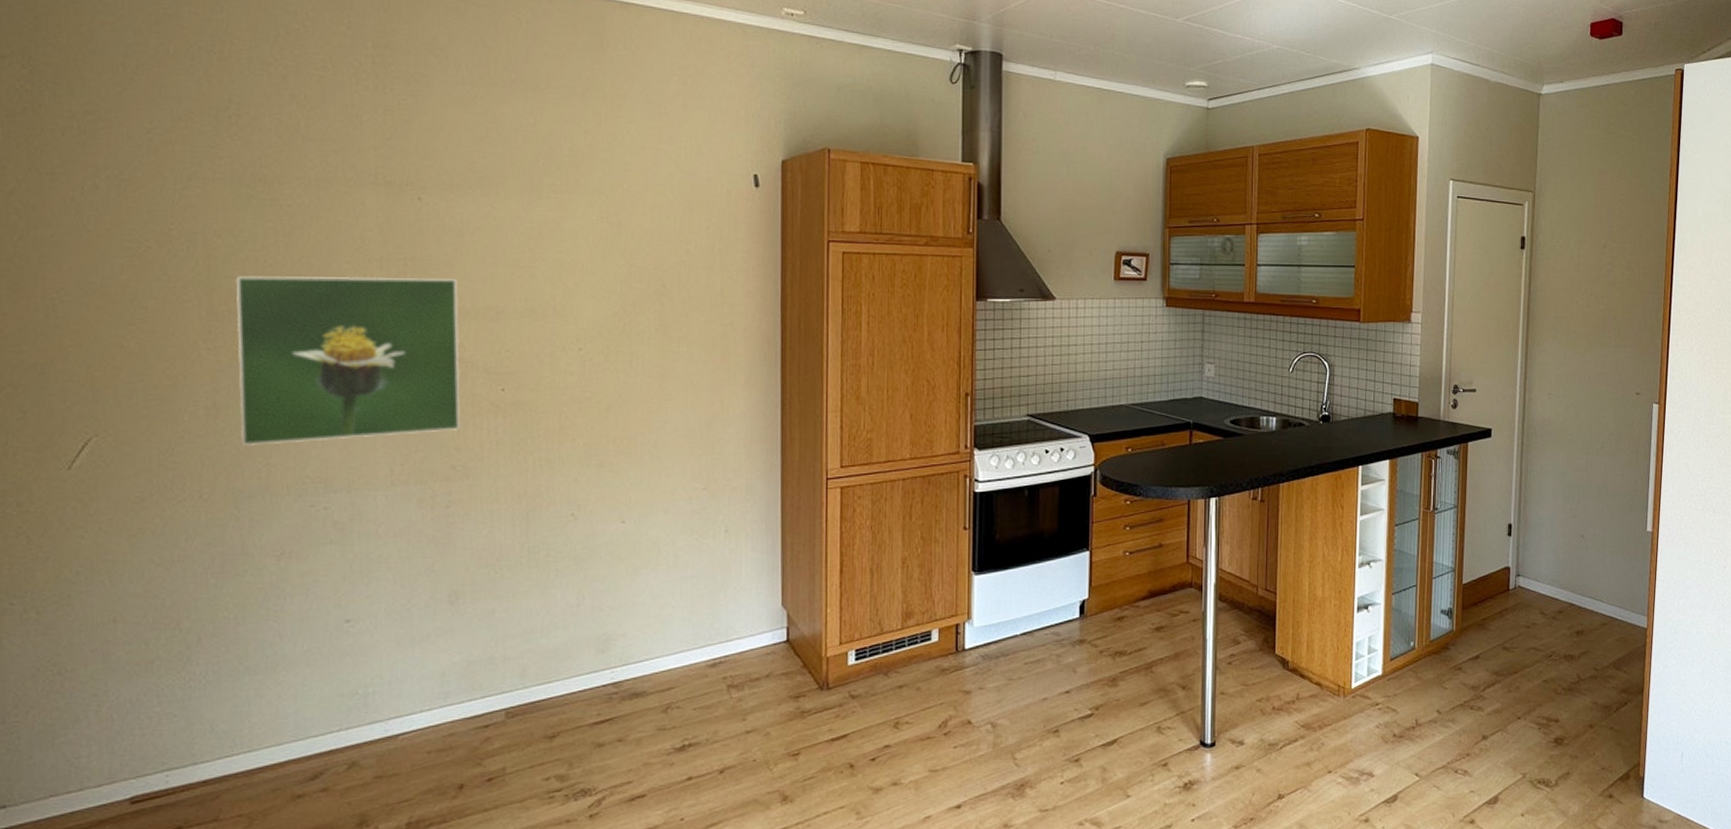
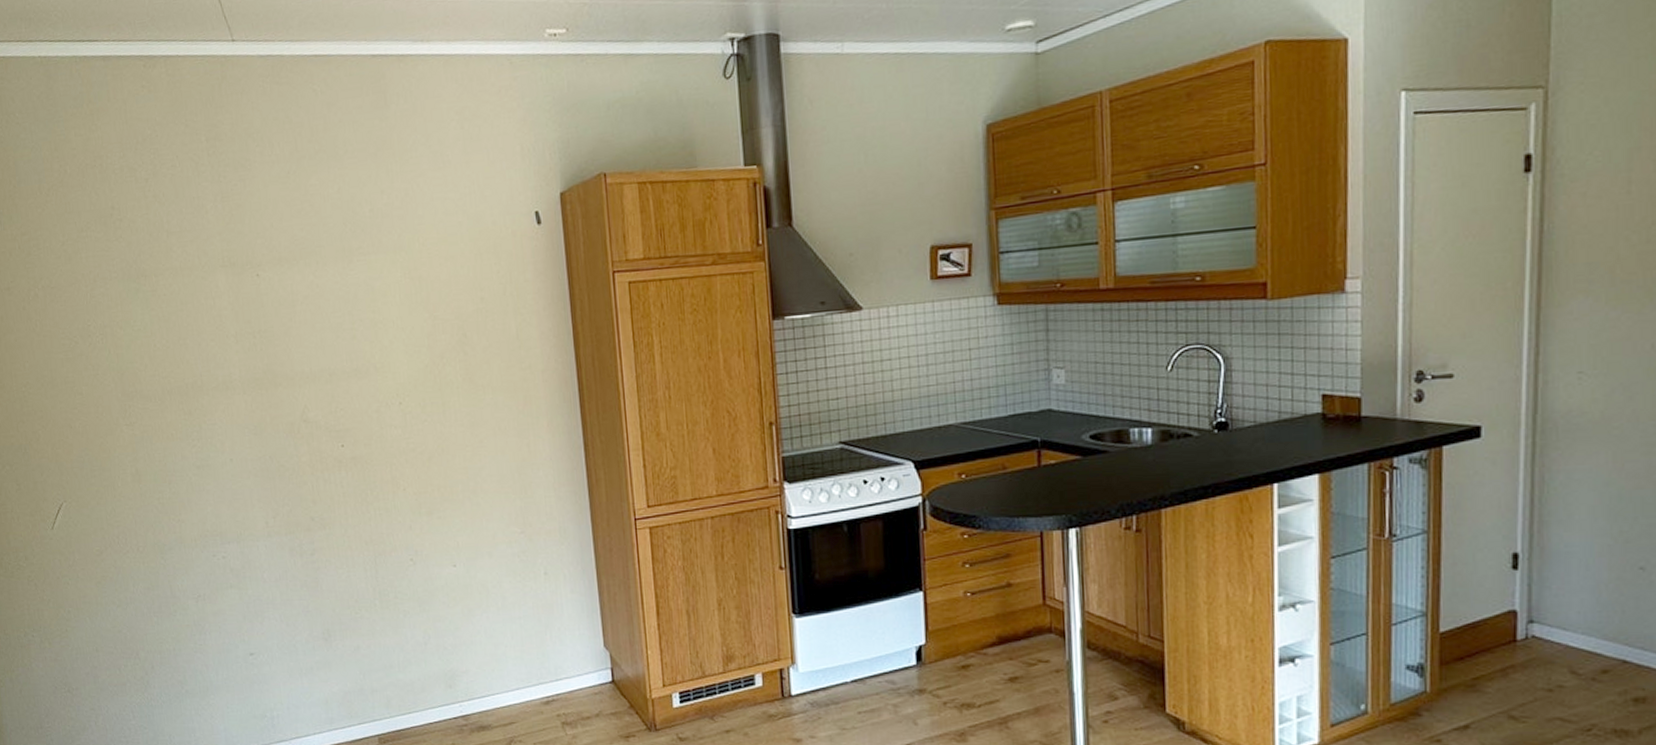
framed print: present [235,276,461,447] -> none [137,346,314,506]

